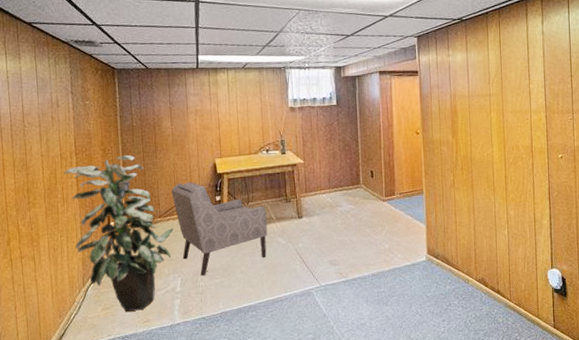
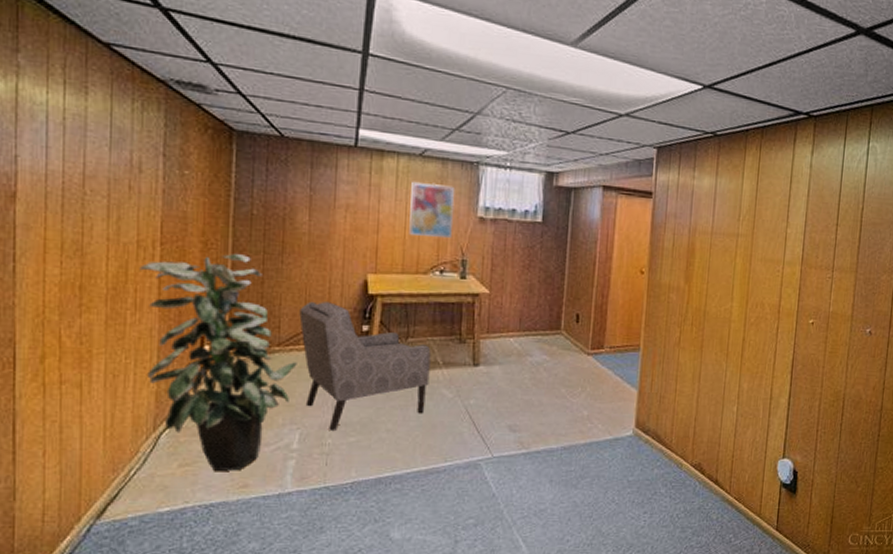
wall art: none [239,86,273,127] -> present [409,181,456,239]

